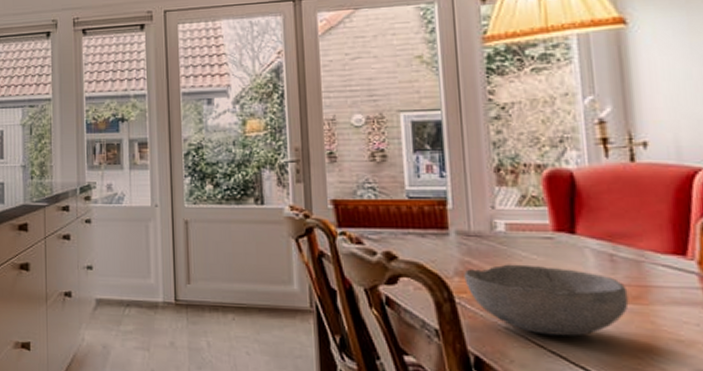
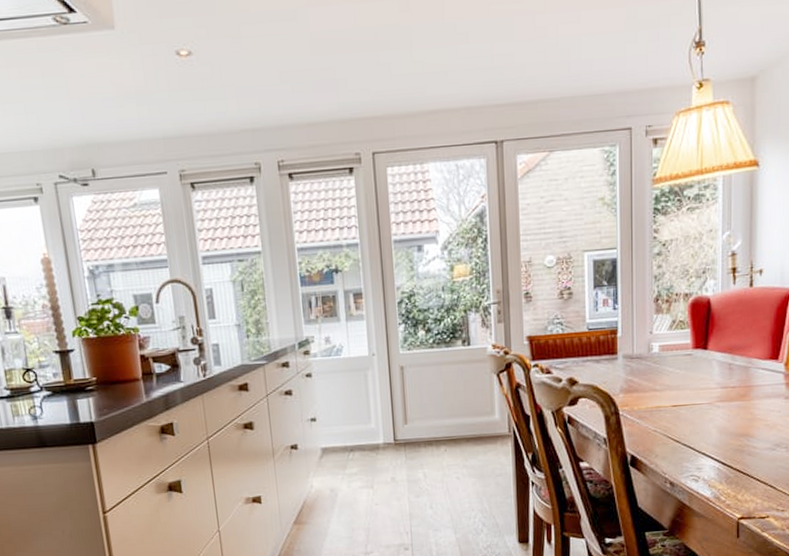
bowl: present [464,264,629,337] -> none [627,378,738,432]

